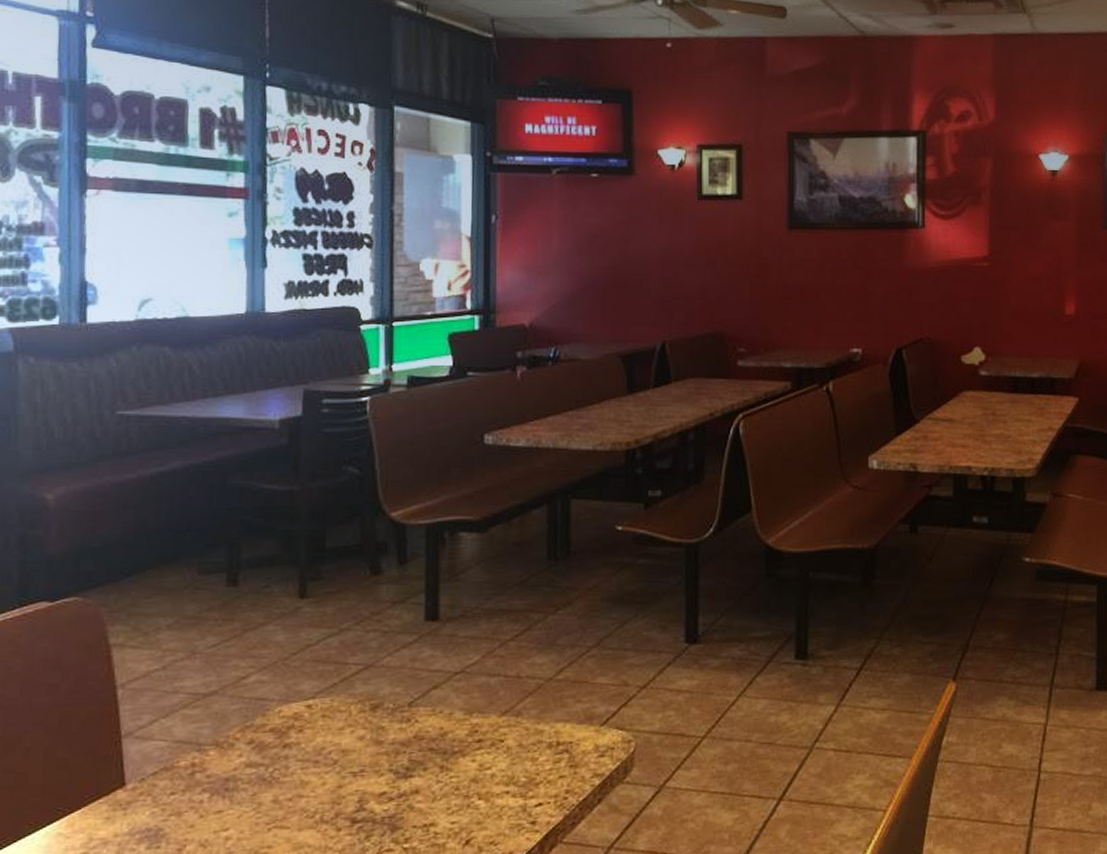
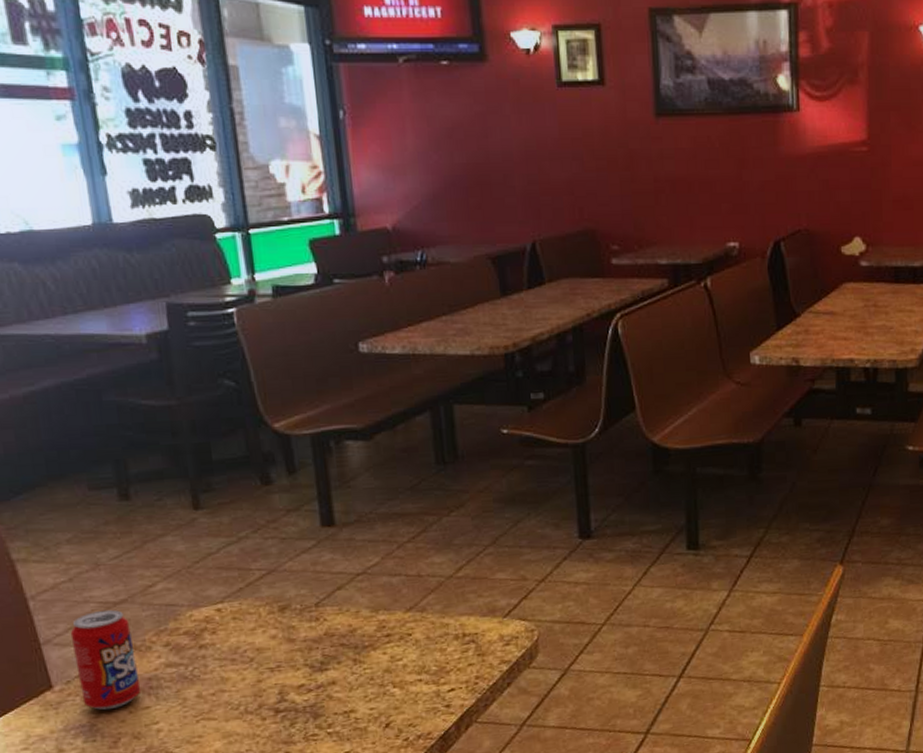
beverage can: none [153,701,217,813] -> present [70,609,142,711]

